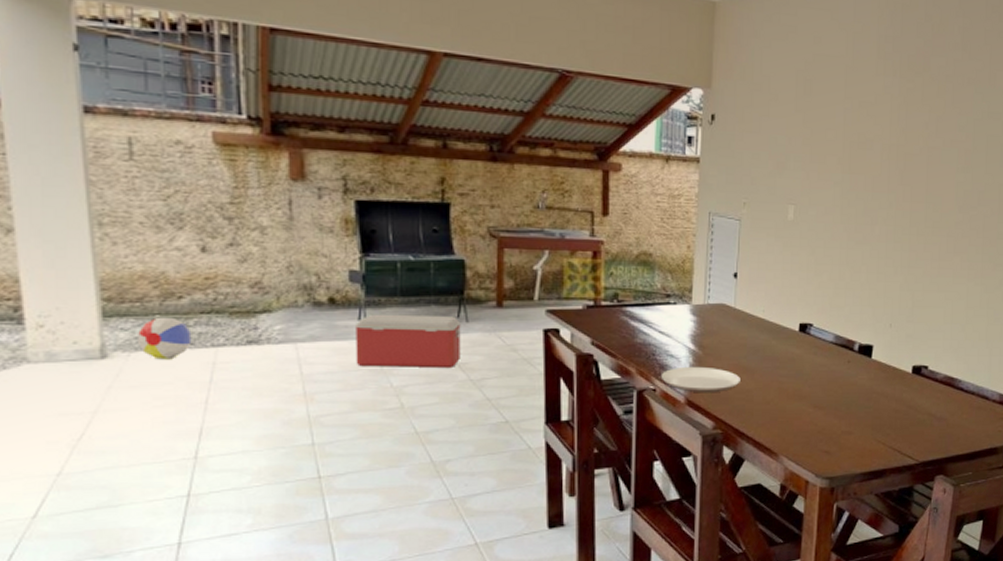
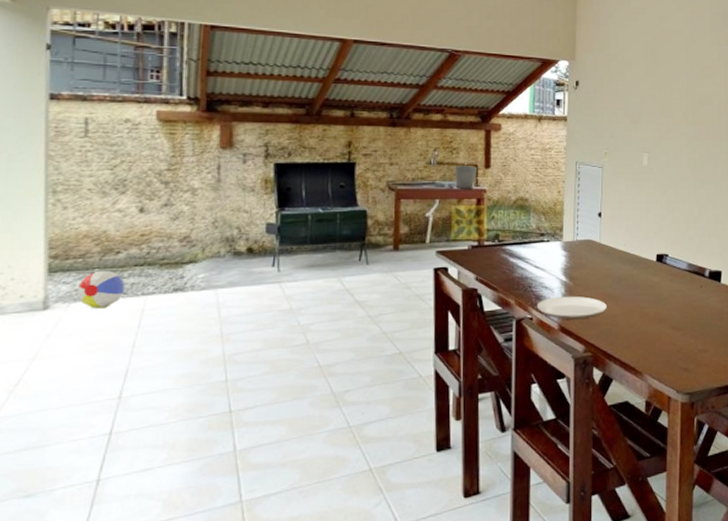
cooler: present [356,314,461,367] -> none [268,259,362,308]
bucket: none [566,211,594,240] -> present [454,165,478,189]

